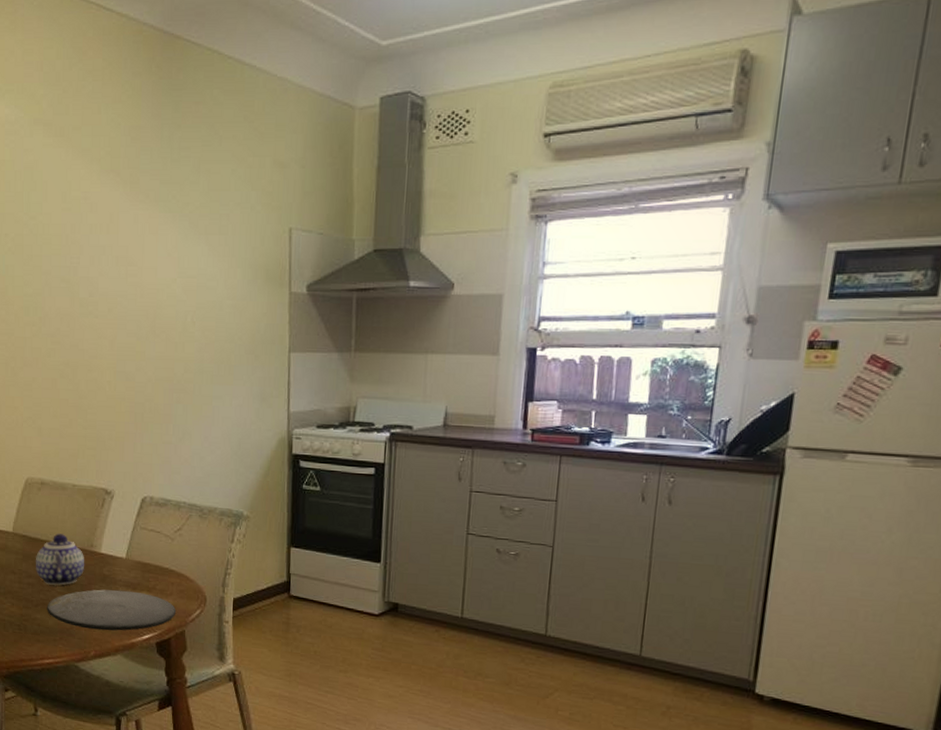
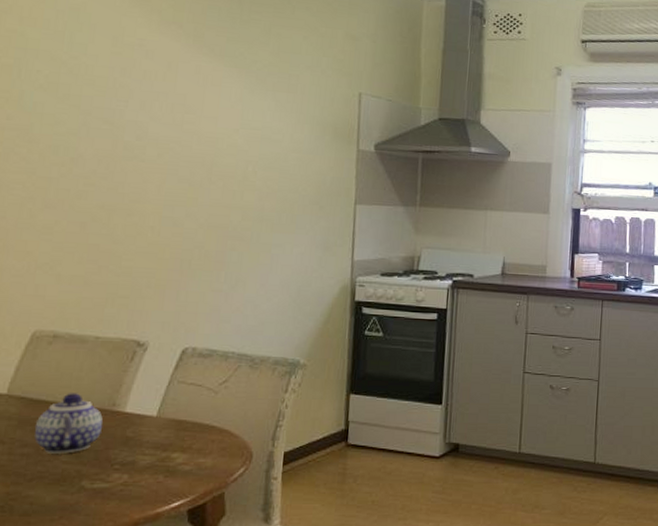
plate: present [47,589,177,631] -> none [44,453,216,502]

